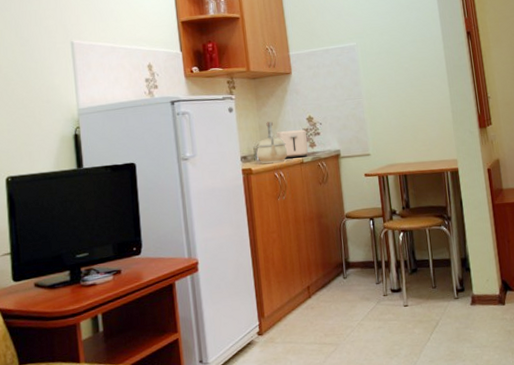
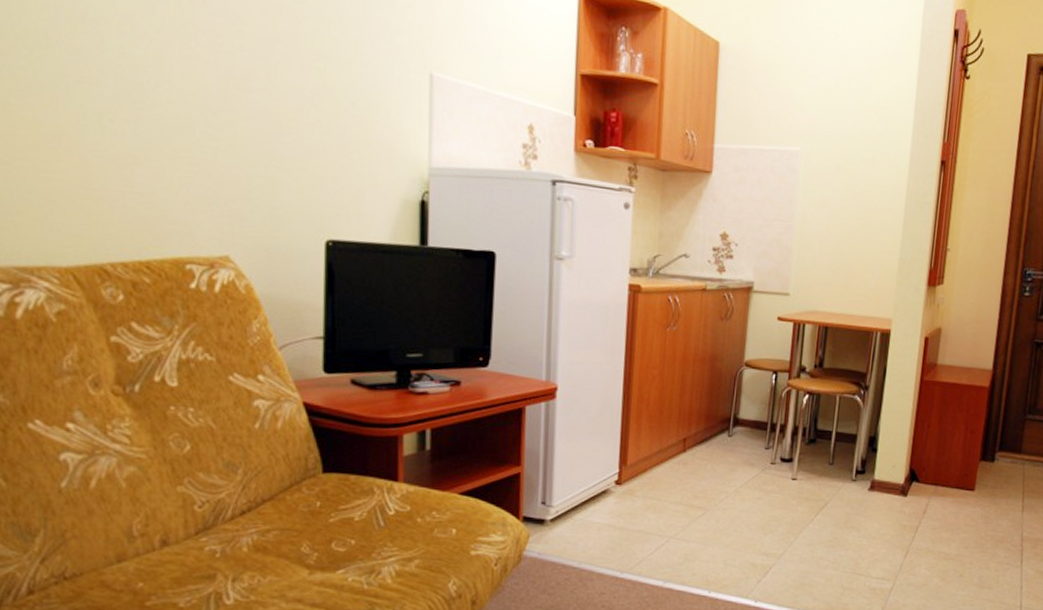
kettle: present [256,121,288,164] -> none [650,230,690,285]
toaster: present [276,129,308,159] -> none [678,245,718,283]

